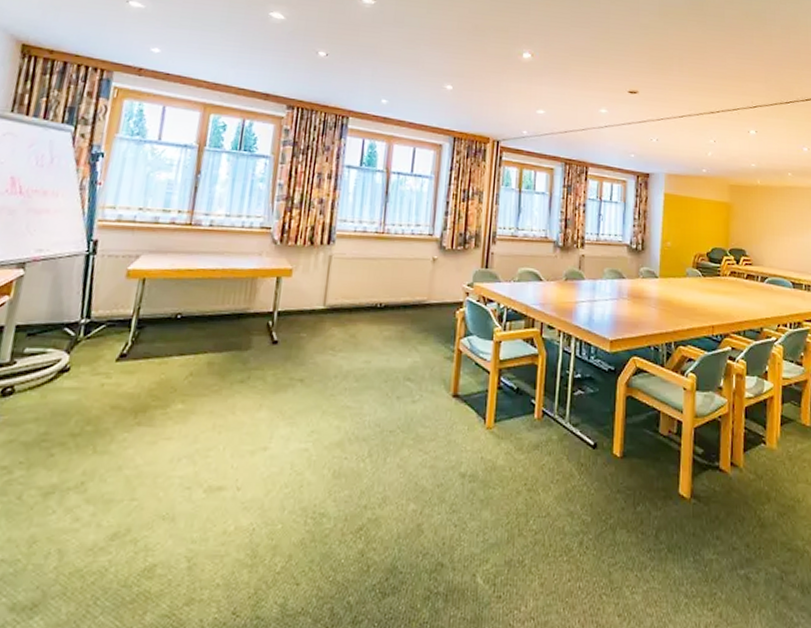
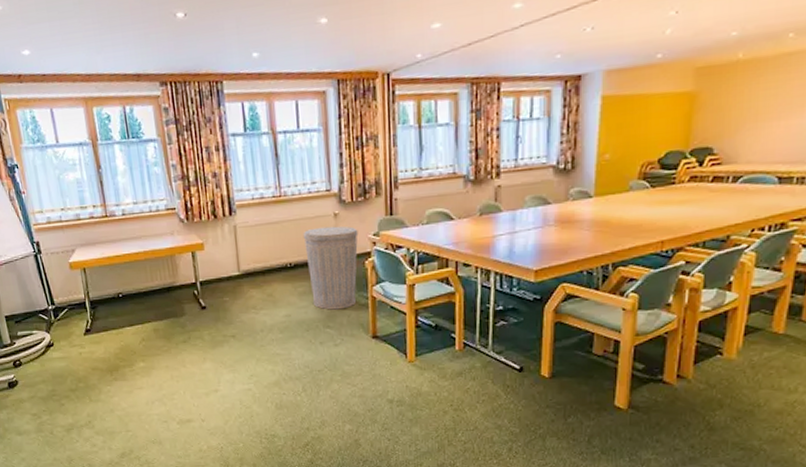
trash can: none [396,270,454,361] -> present [303,226,359,310]

